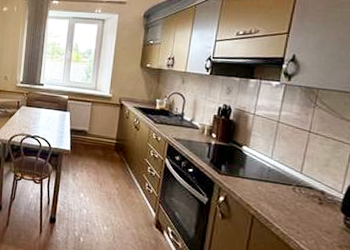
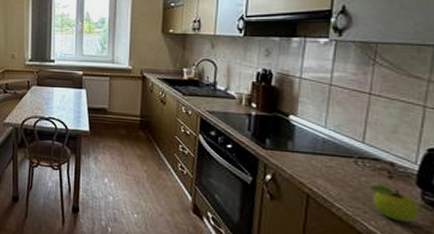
fruit: none [303,209,341,243] -> present [370,184,419,223]

